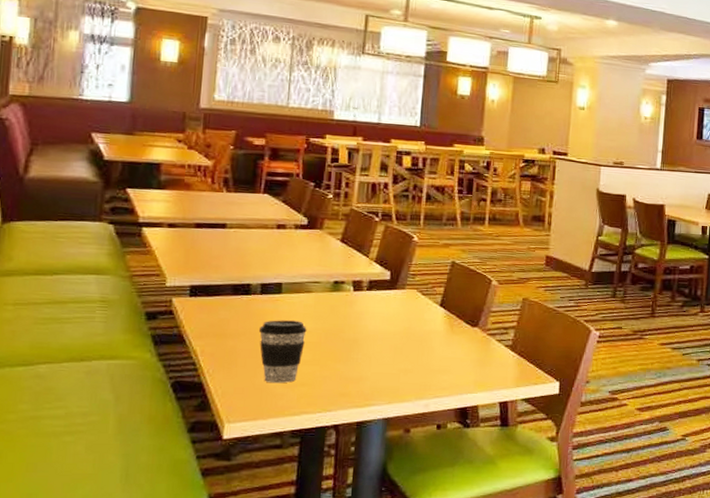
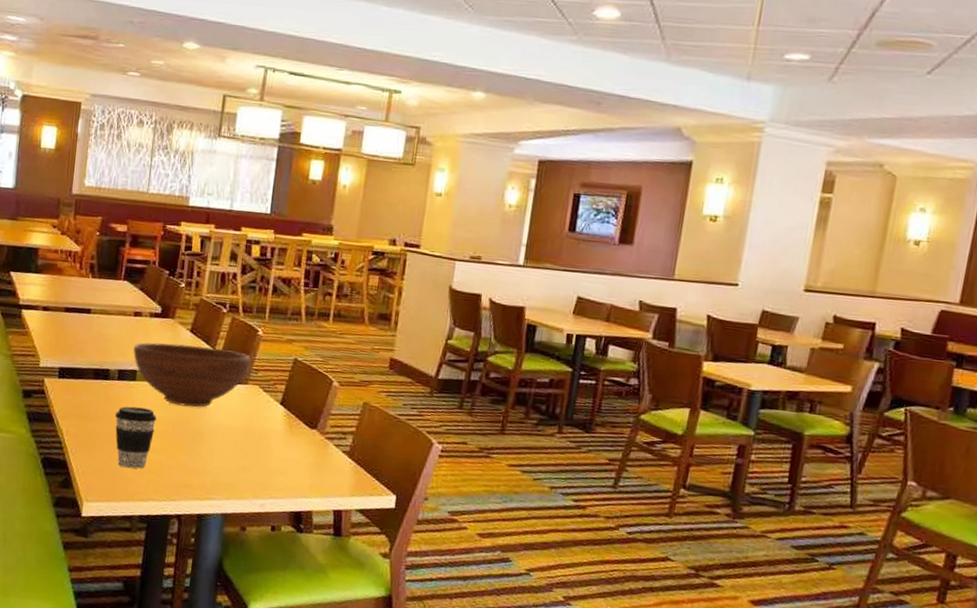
fruit bowl: none [277,253,407,316] -> present [133,342,251,408]

